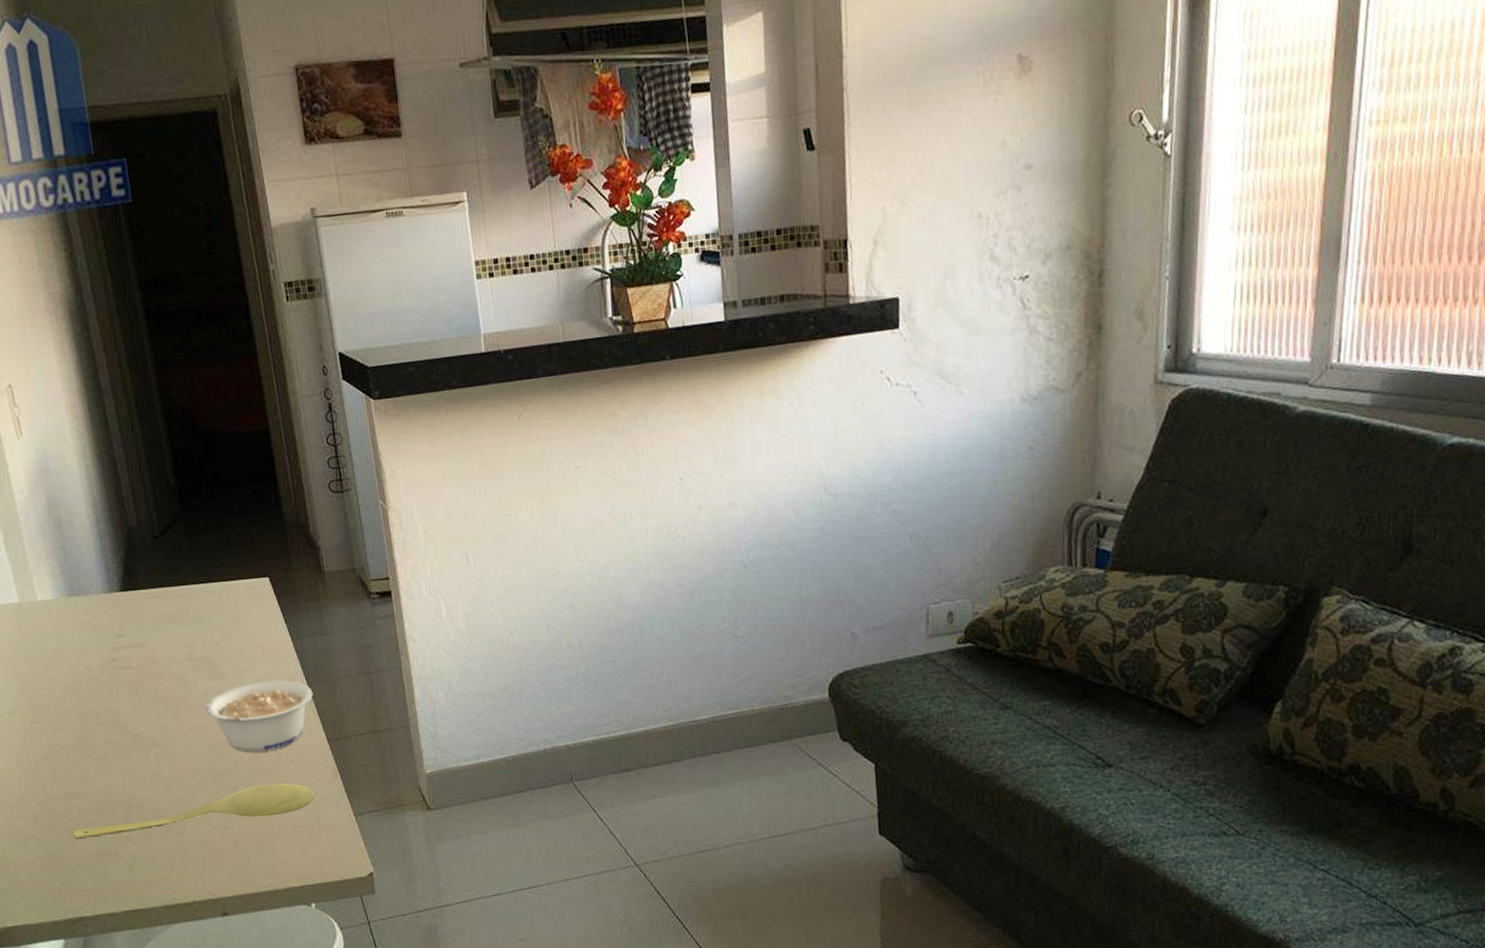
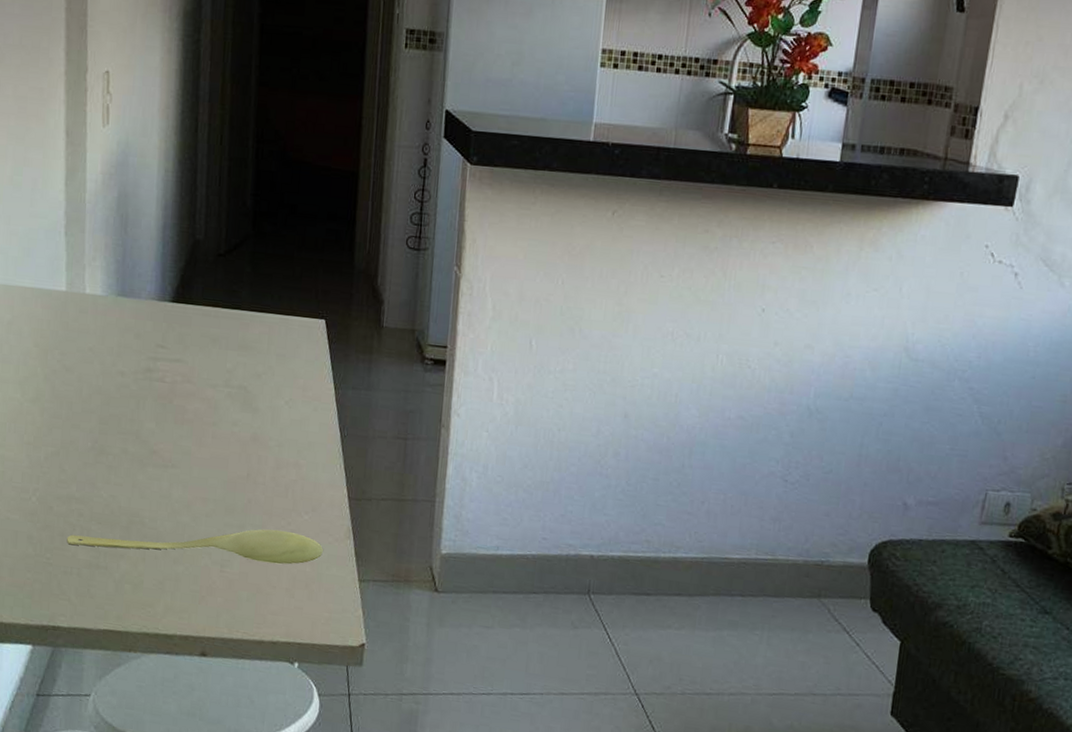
legume: present [206,680,313,752] -> none [231,423,344,497]

